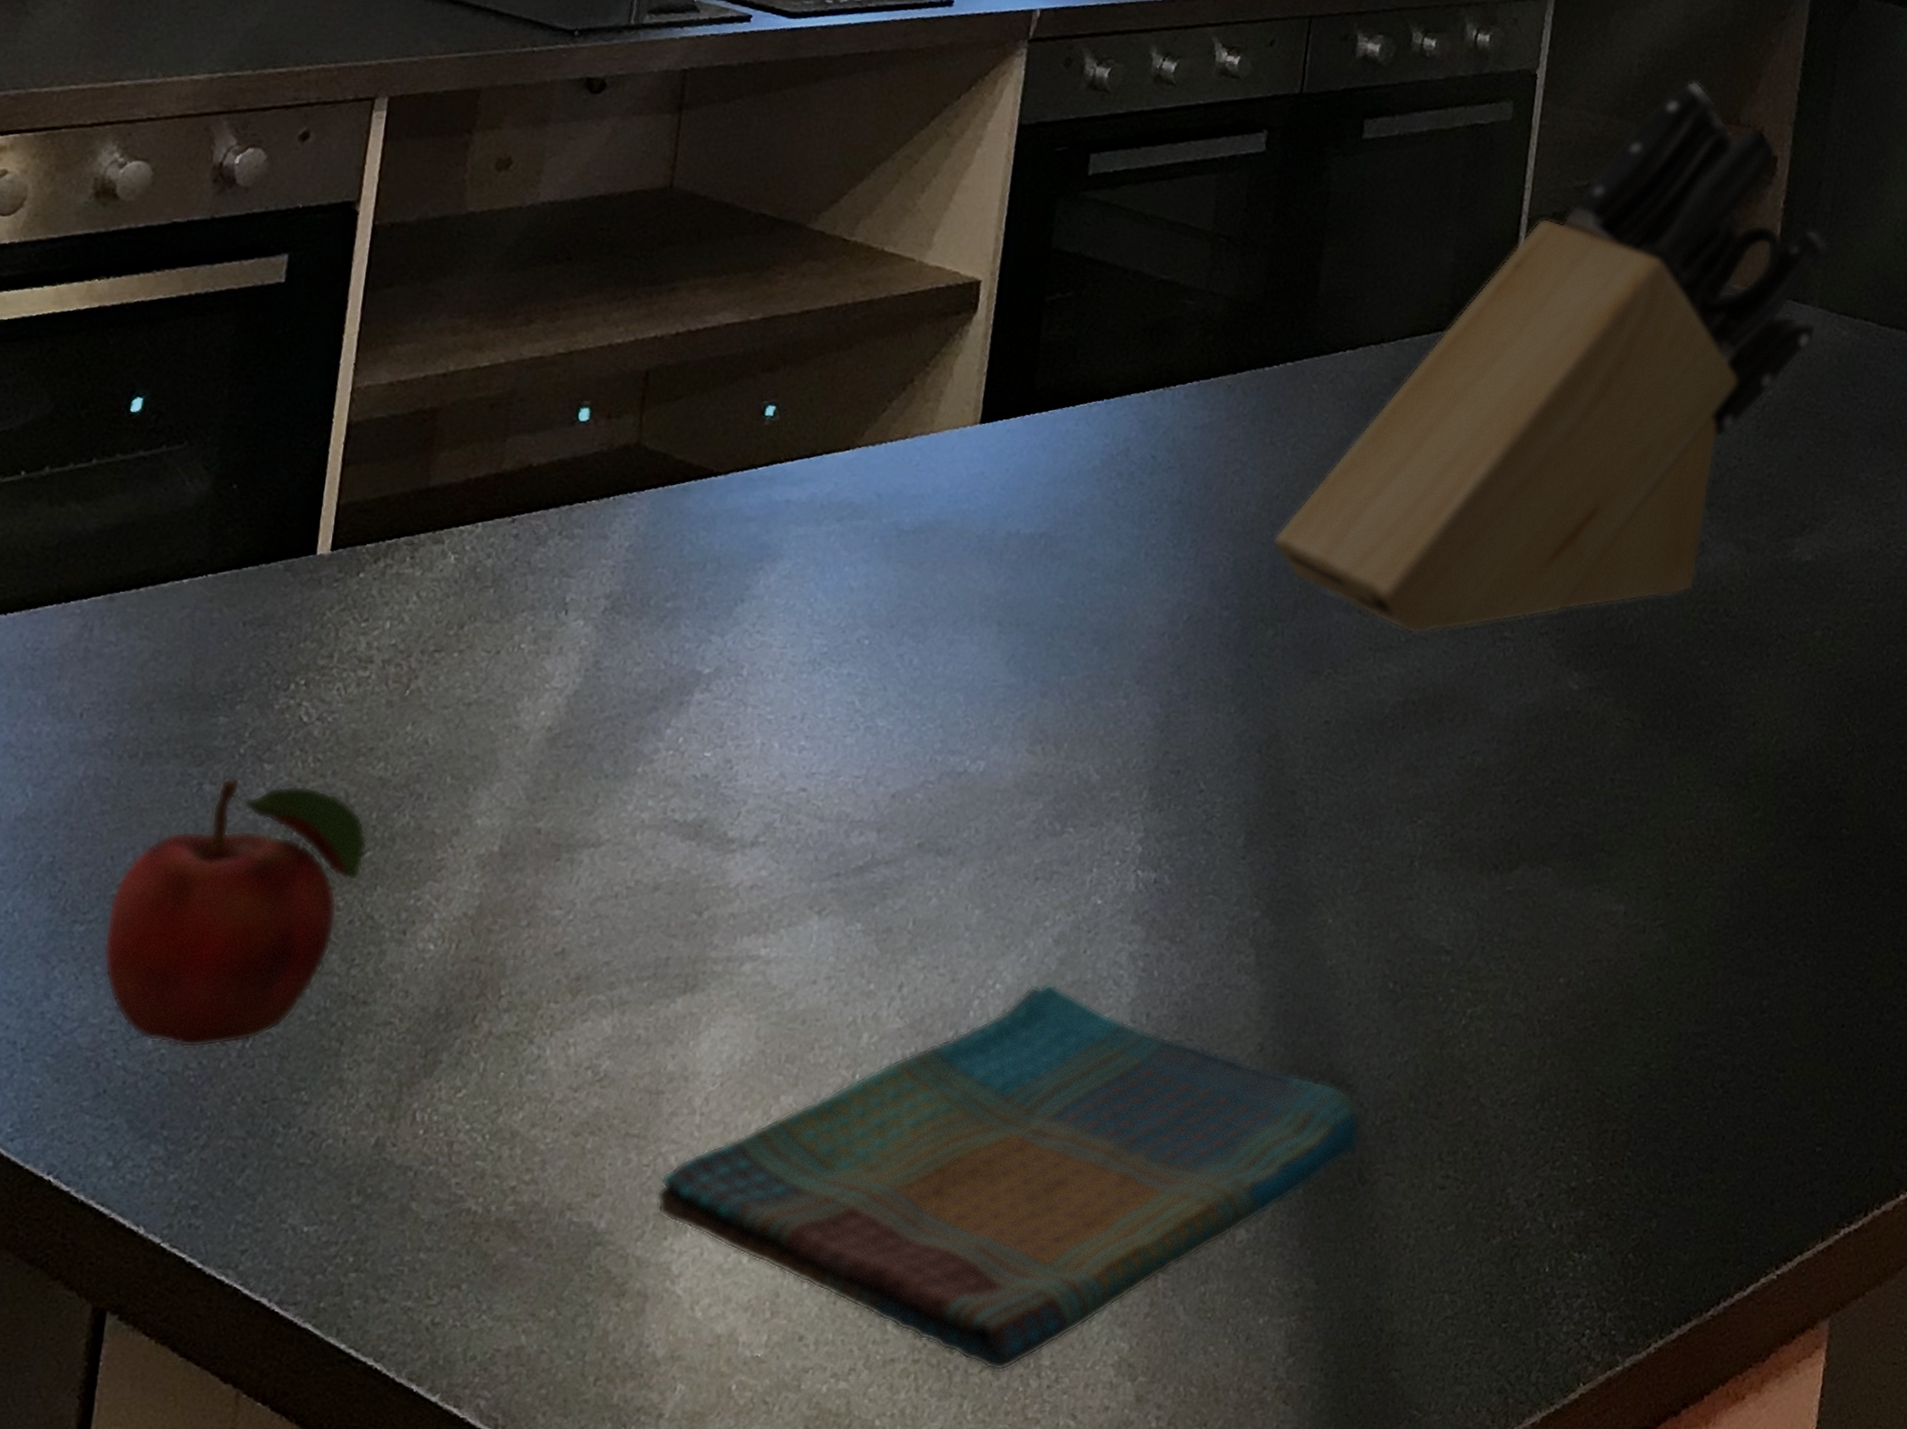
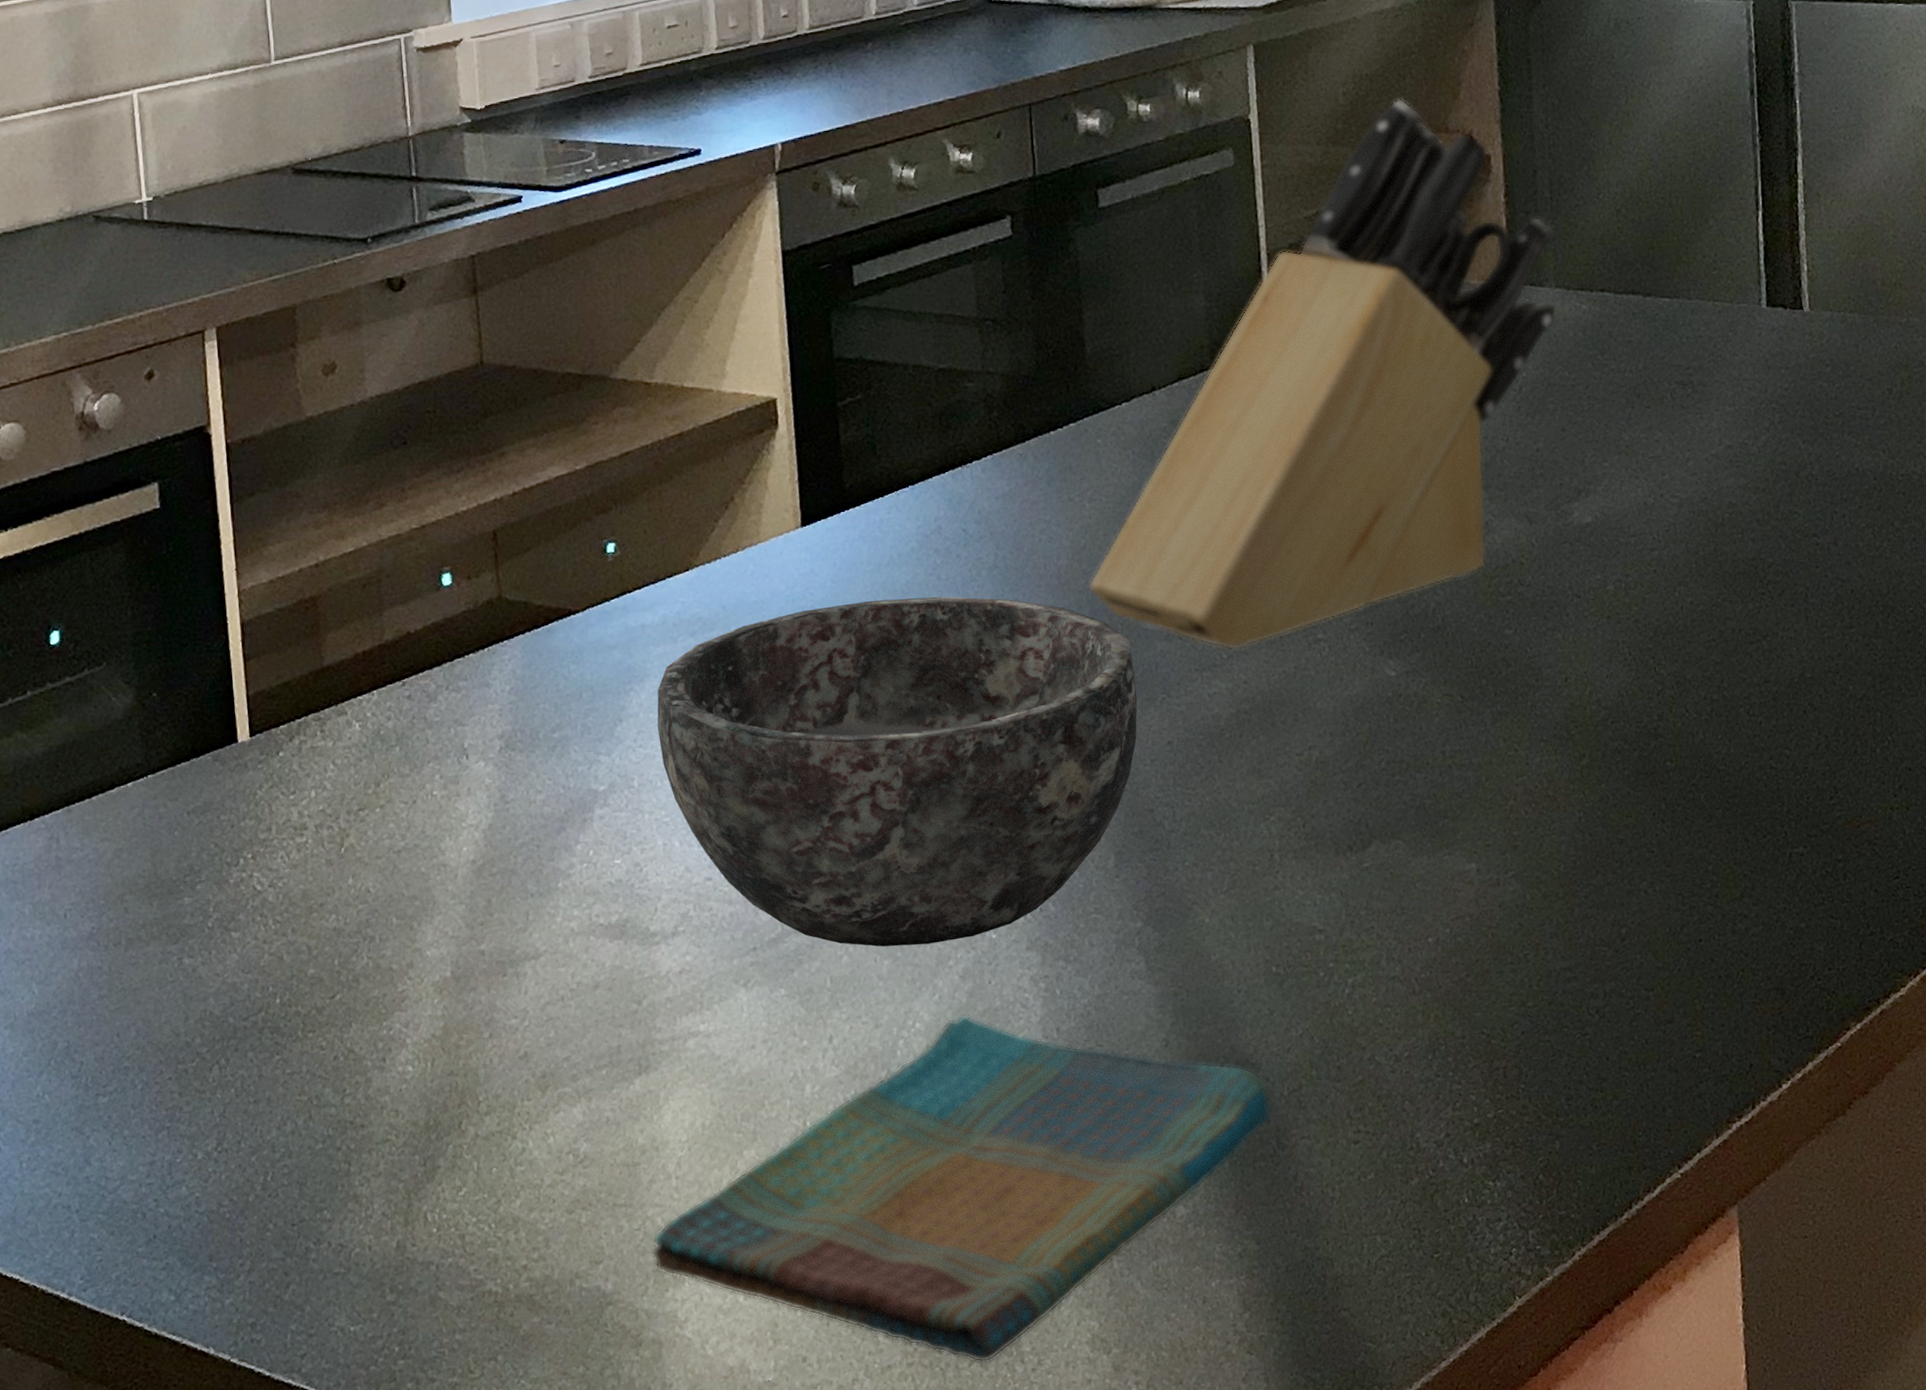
fruit: present [103,776,368,1048] -> none [124,945,337,1189]
bowl: none [779,513,1307,900] -> present [657,596,1138,947]

